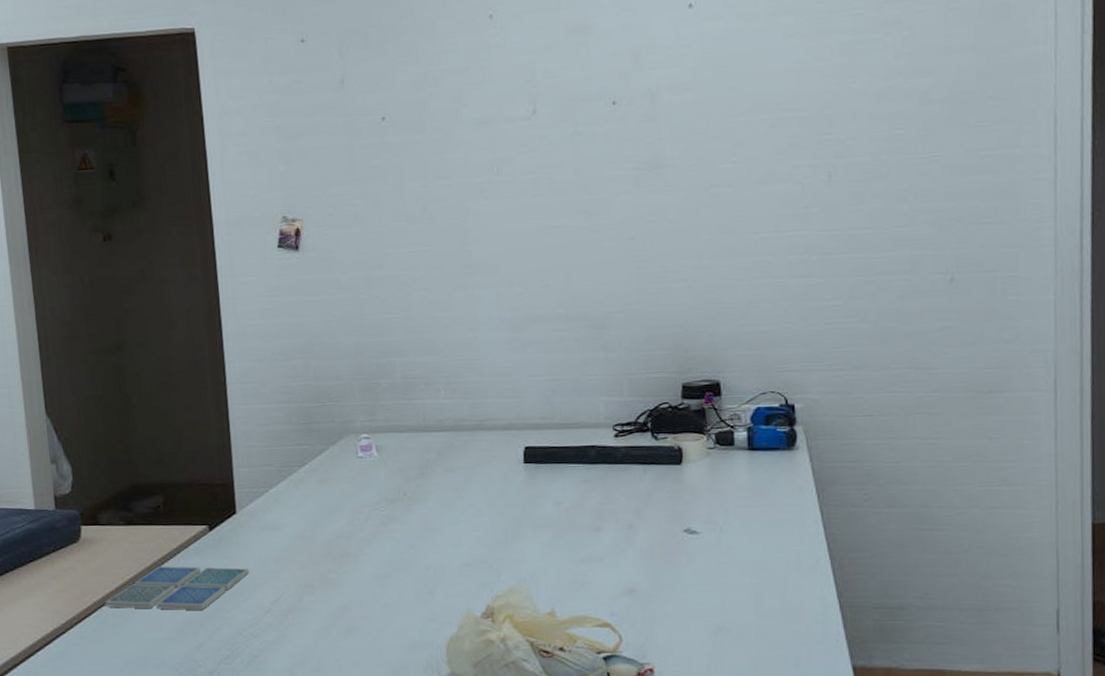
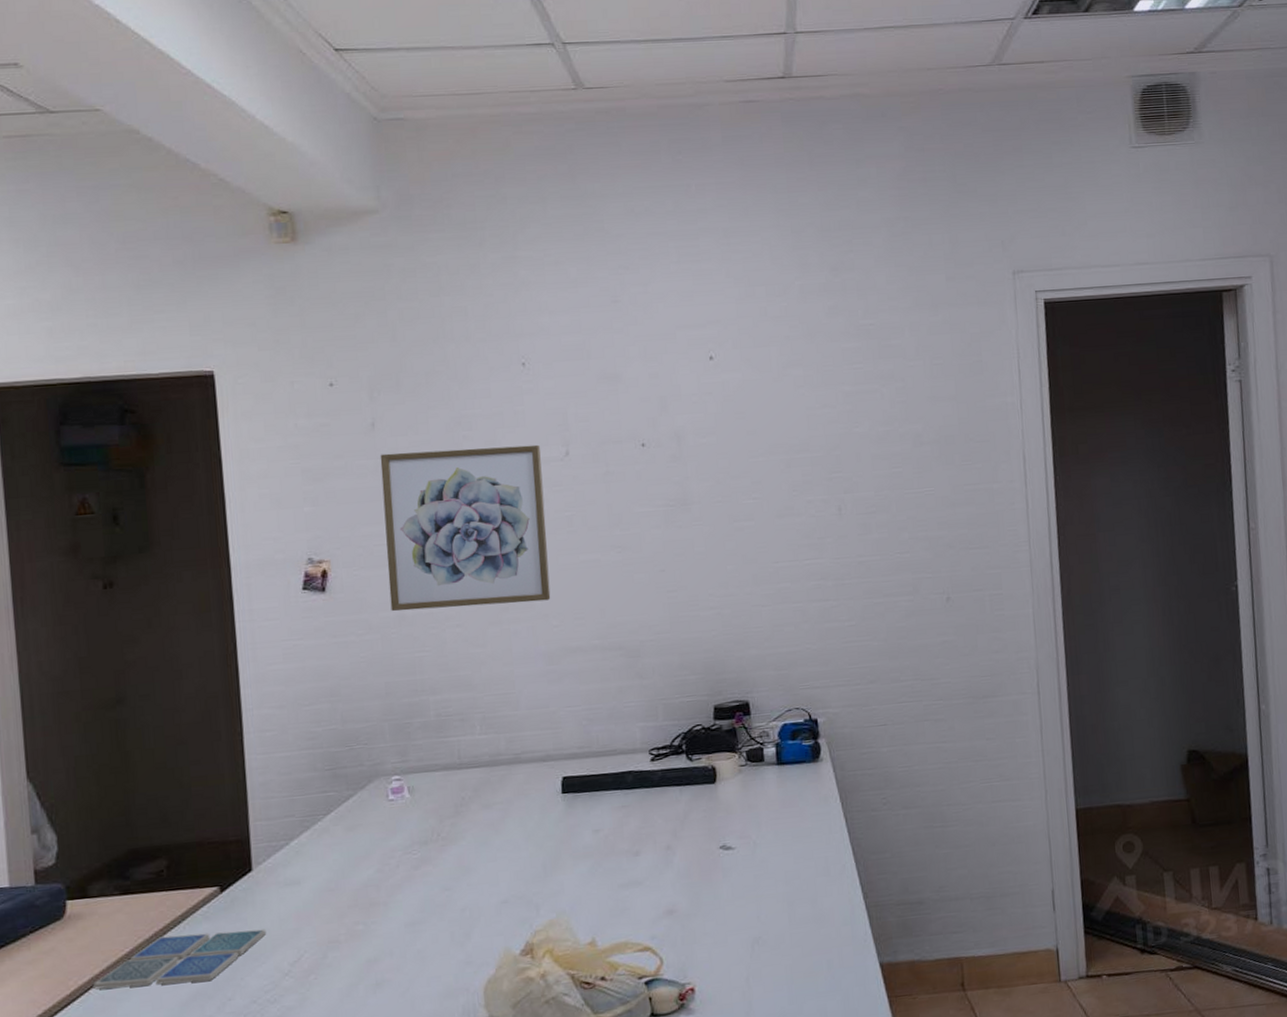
wall art: none [349,102,516,272] -> present [380,444,551,612]

